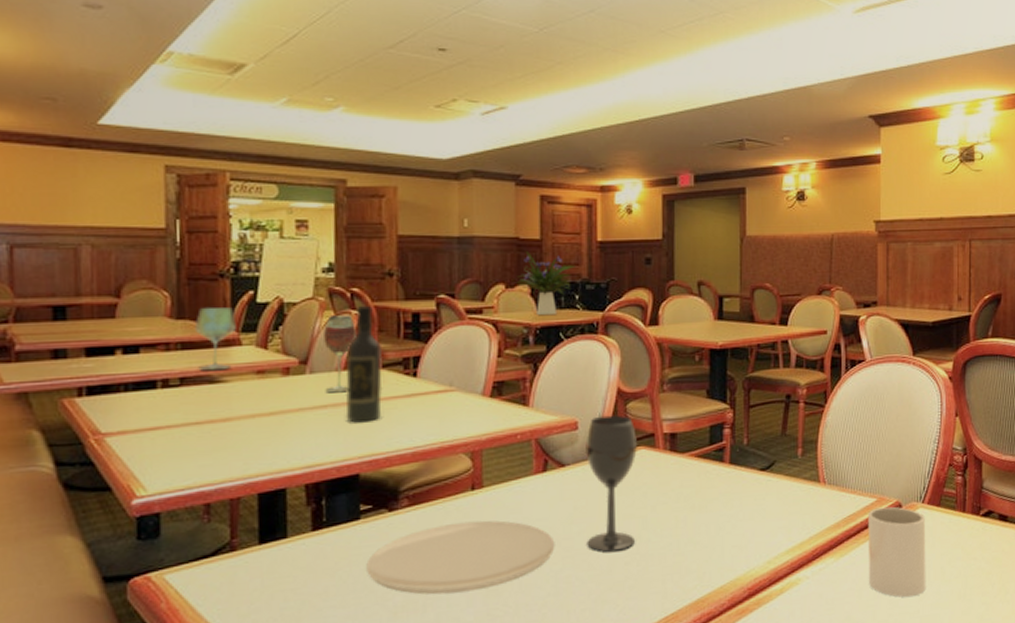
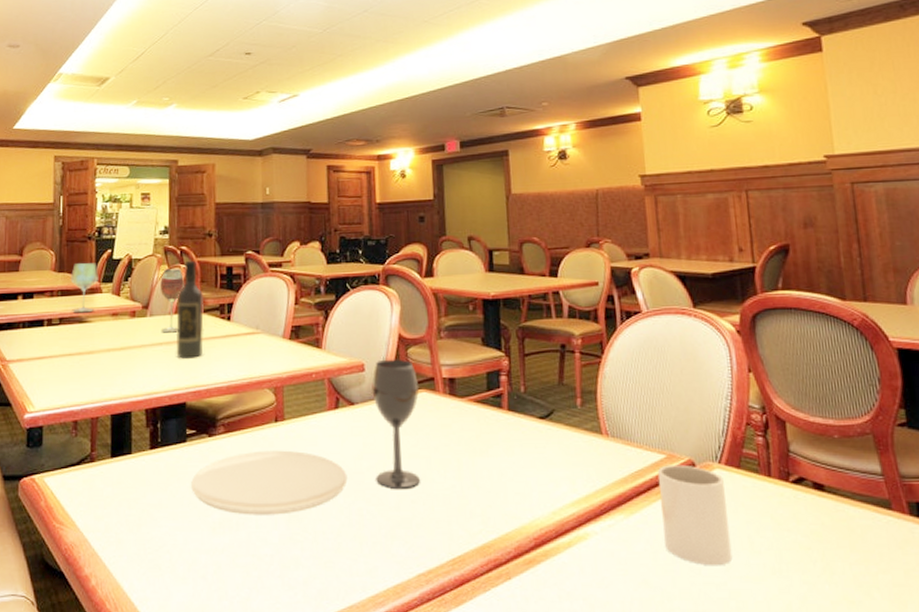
flower arrangement: present [516,251,576,316] -> none [309,213,358,269]

